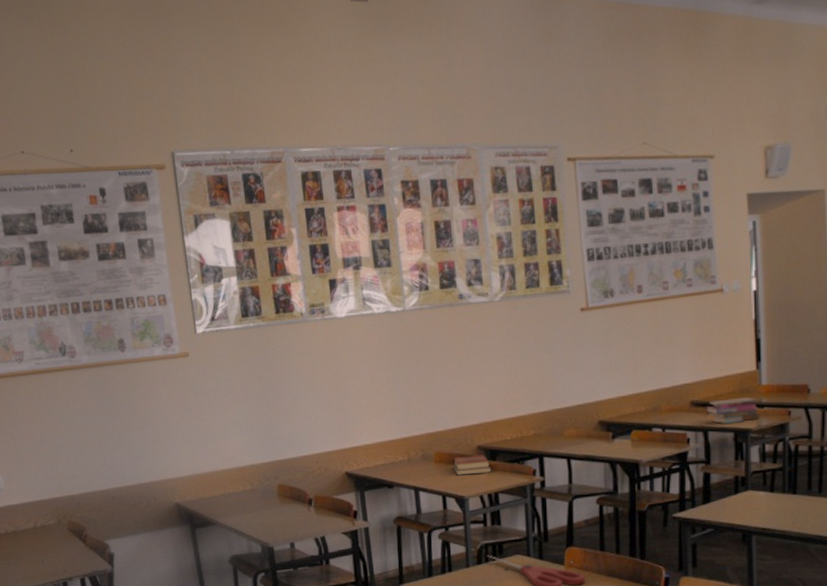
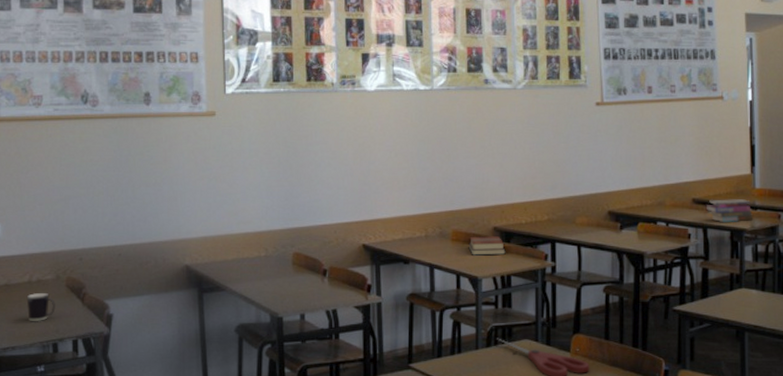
mug: none [33,536,61,563] -> present [26,292,56,321]

